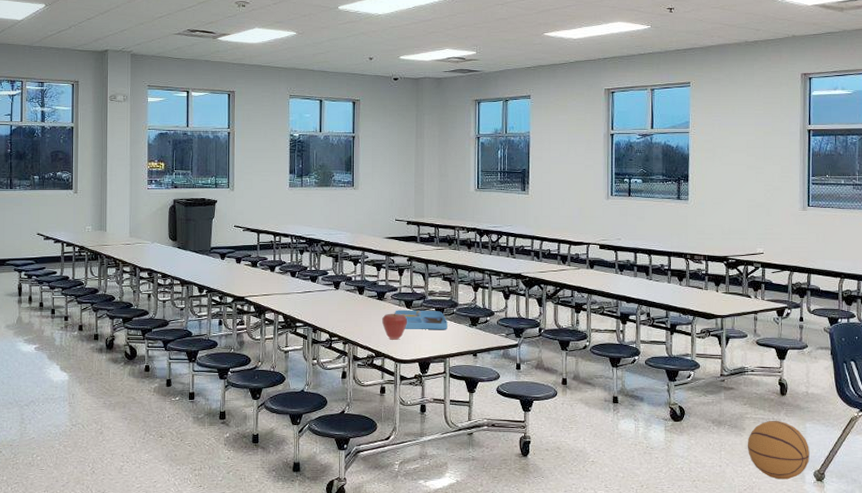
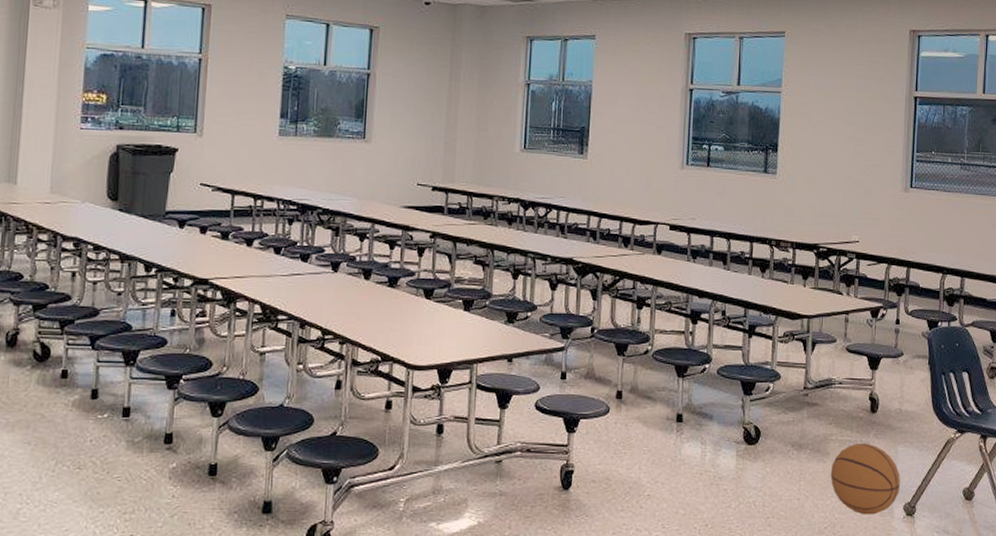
apple: present [382,312,408,340] -> none [393,303,426,340]
tray: present [395,310,448,329] -> none [410,301,477,327]

